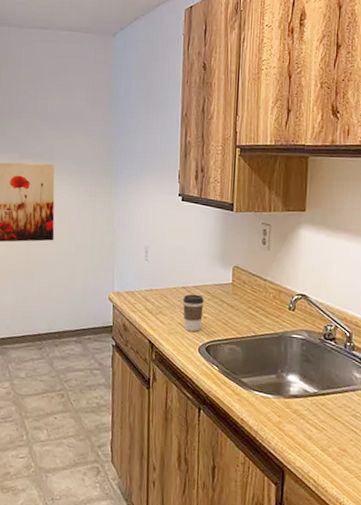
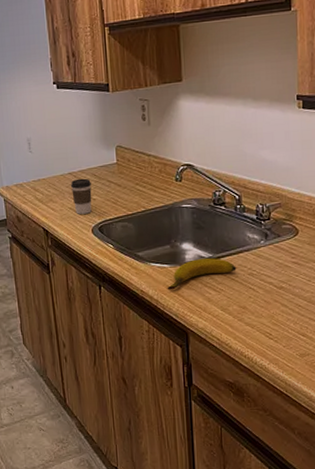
banana: none [268,393,340,423] -> present [167,258,237,290]

